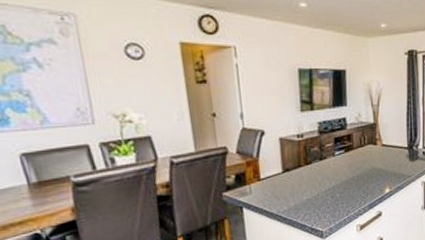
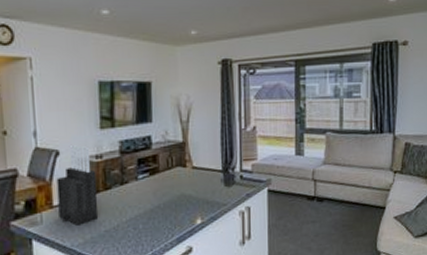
knife block: none [262,125,301,195] -> present [56,144,99,225]

